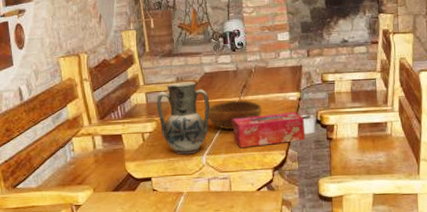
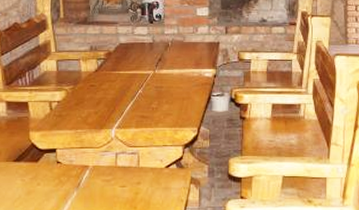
ceramic jug: present [157,81,210,155] -> none [68,51,123,127]
bowl: present [208,100,263,130] -> none [121,73,177,104]
tissue box: present [232,112,306,147] -> none [144,89,219,122]

